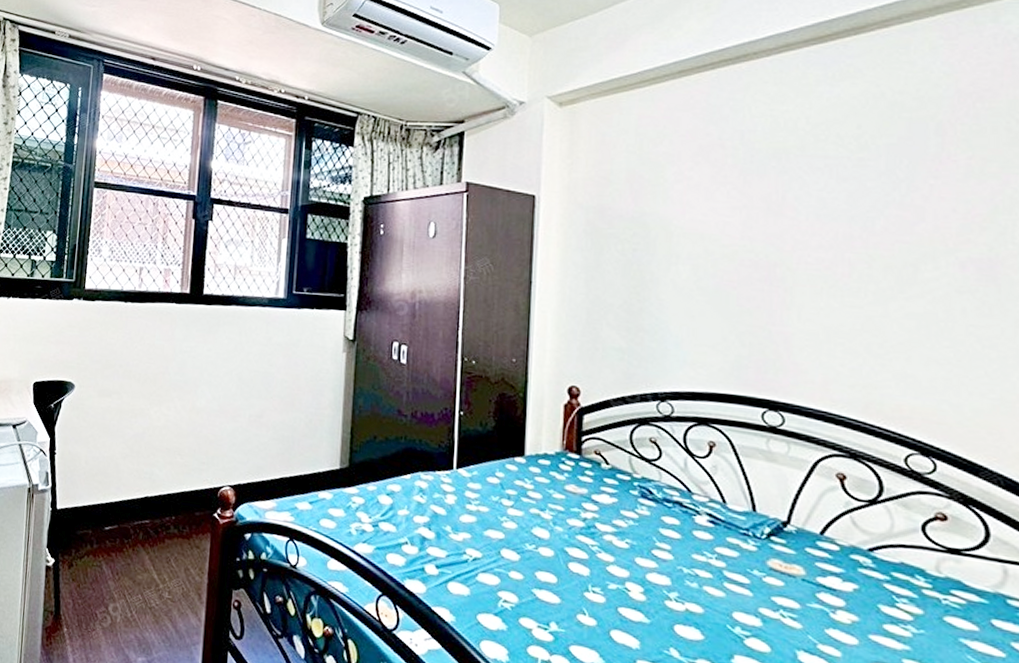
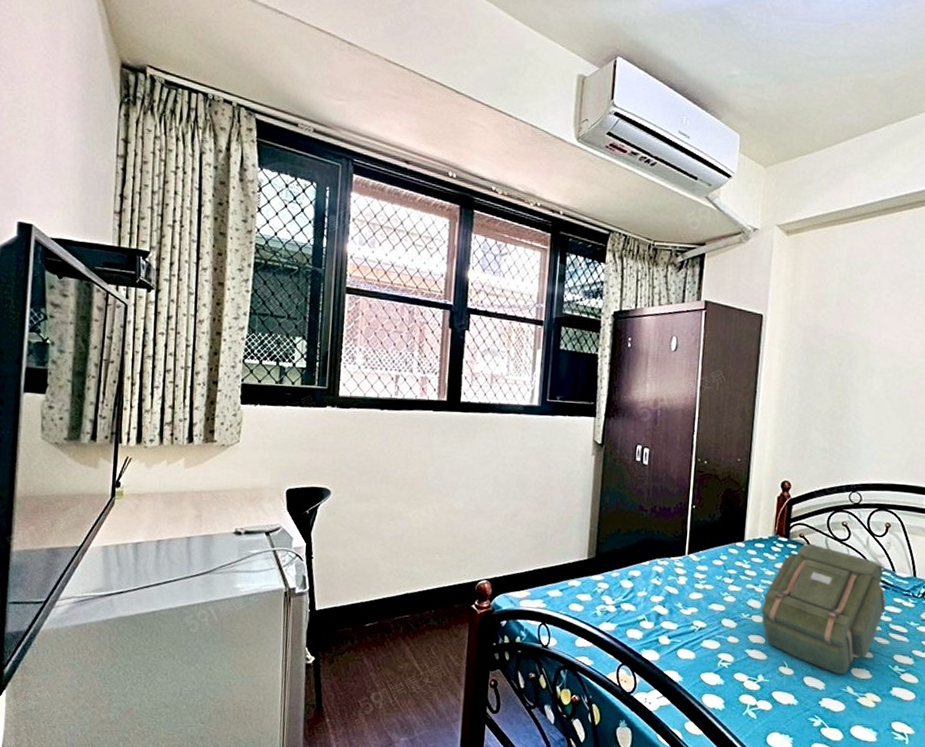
backpack: none [549,462,716,631] -> present [760,543,886,674]

